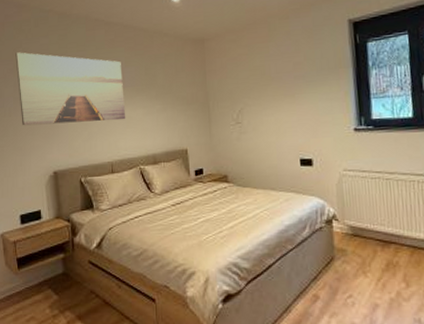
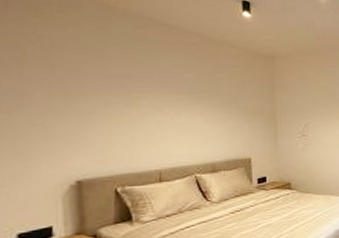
wall art: present [15,52,125,126] -> none [24,38,181,127]

